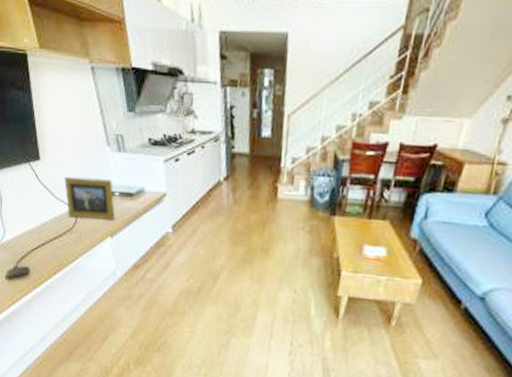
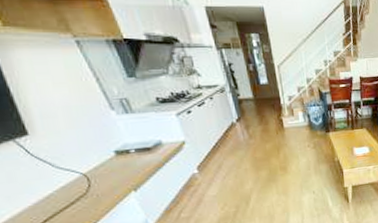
picture frame: present [64,176,115,221] -> none [65,140,135,183]

